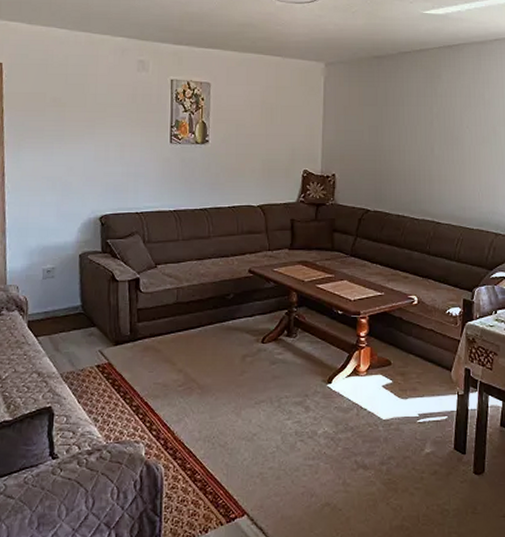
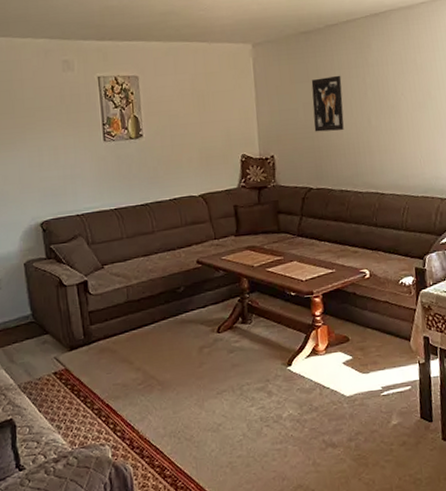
wall art: none [377,102,409,157] -> present [311,75,344,132]

